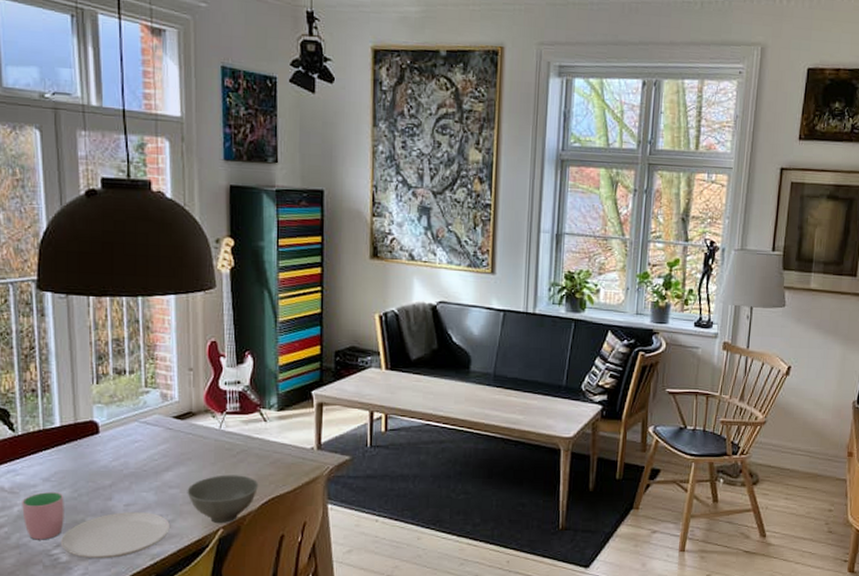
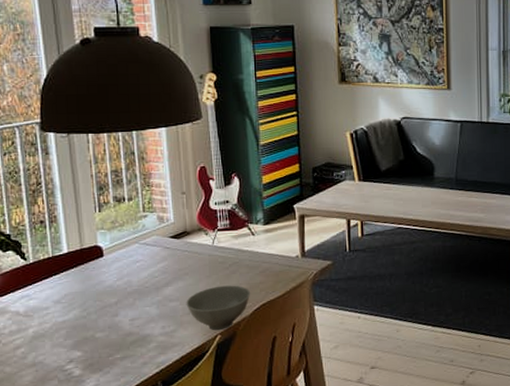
cup: present [22,492,64,540] -> none [36,313,76,358]
plate: present [60,512,170,559] -> none [72,325,172,371]

